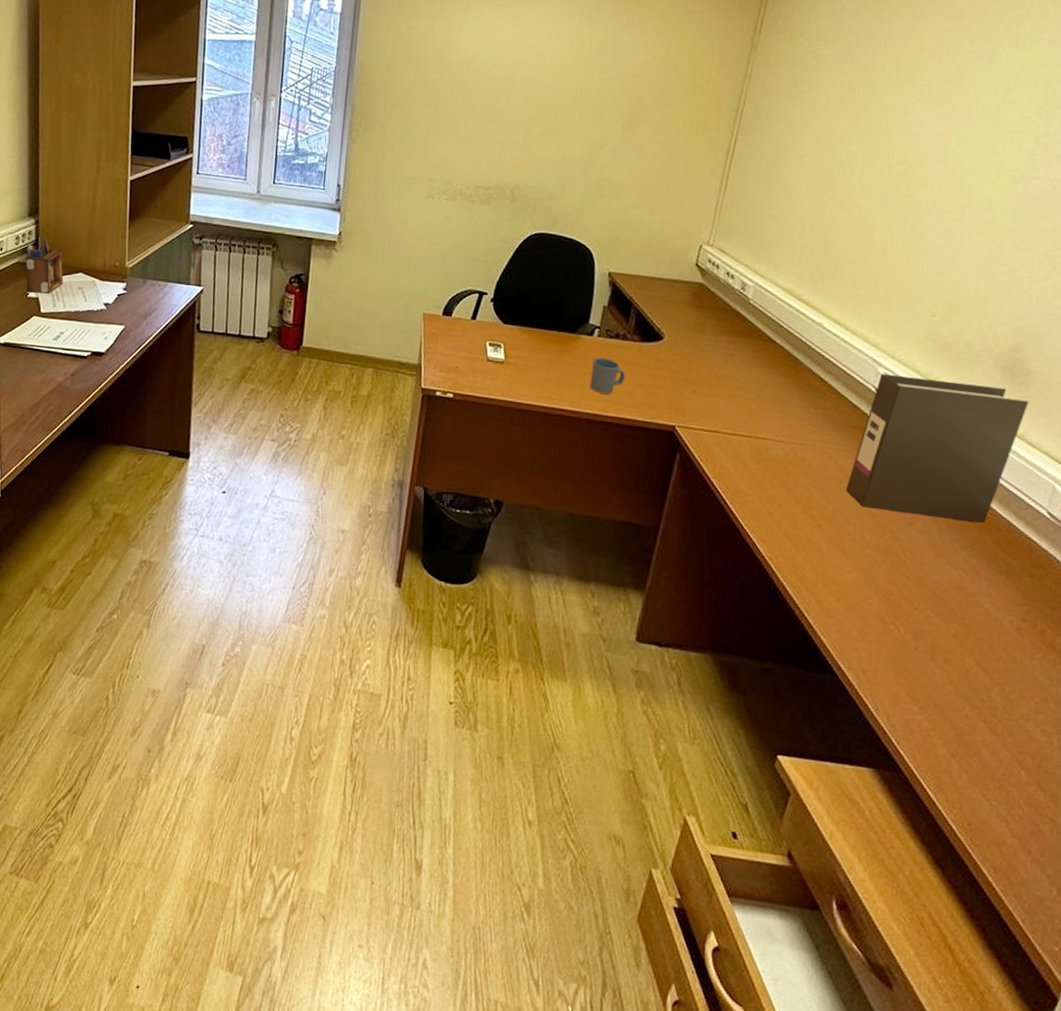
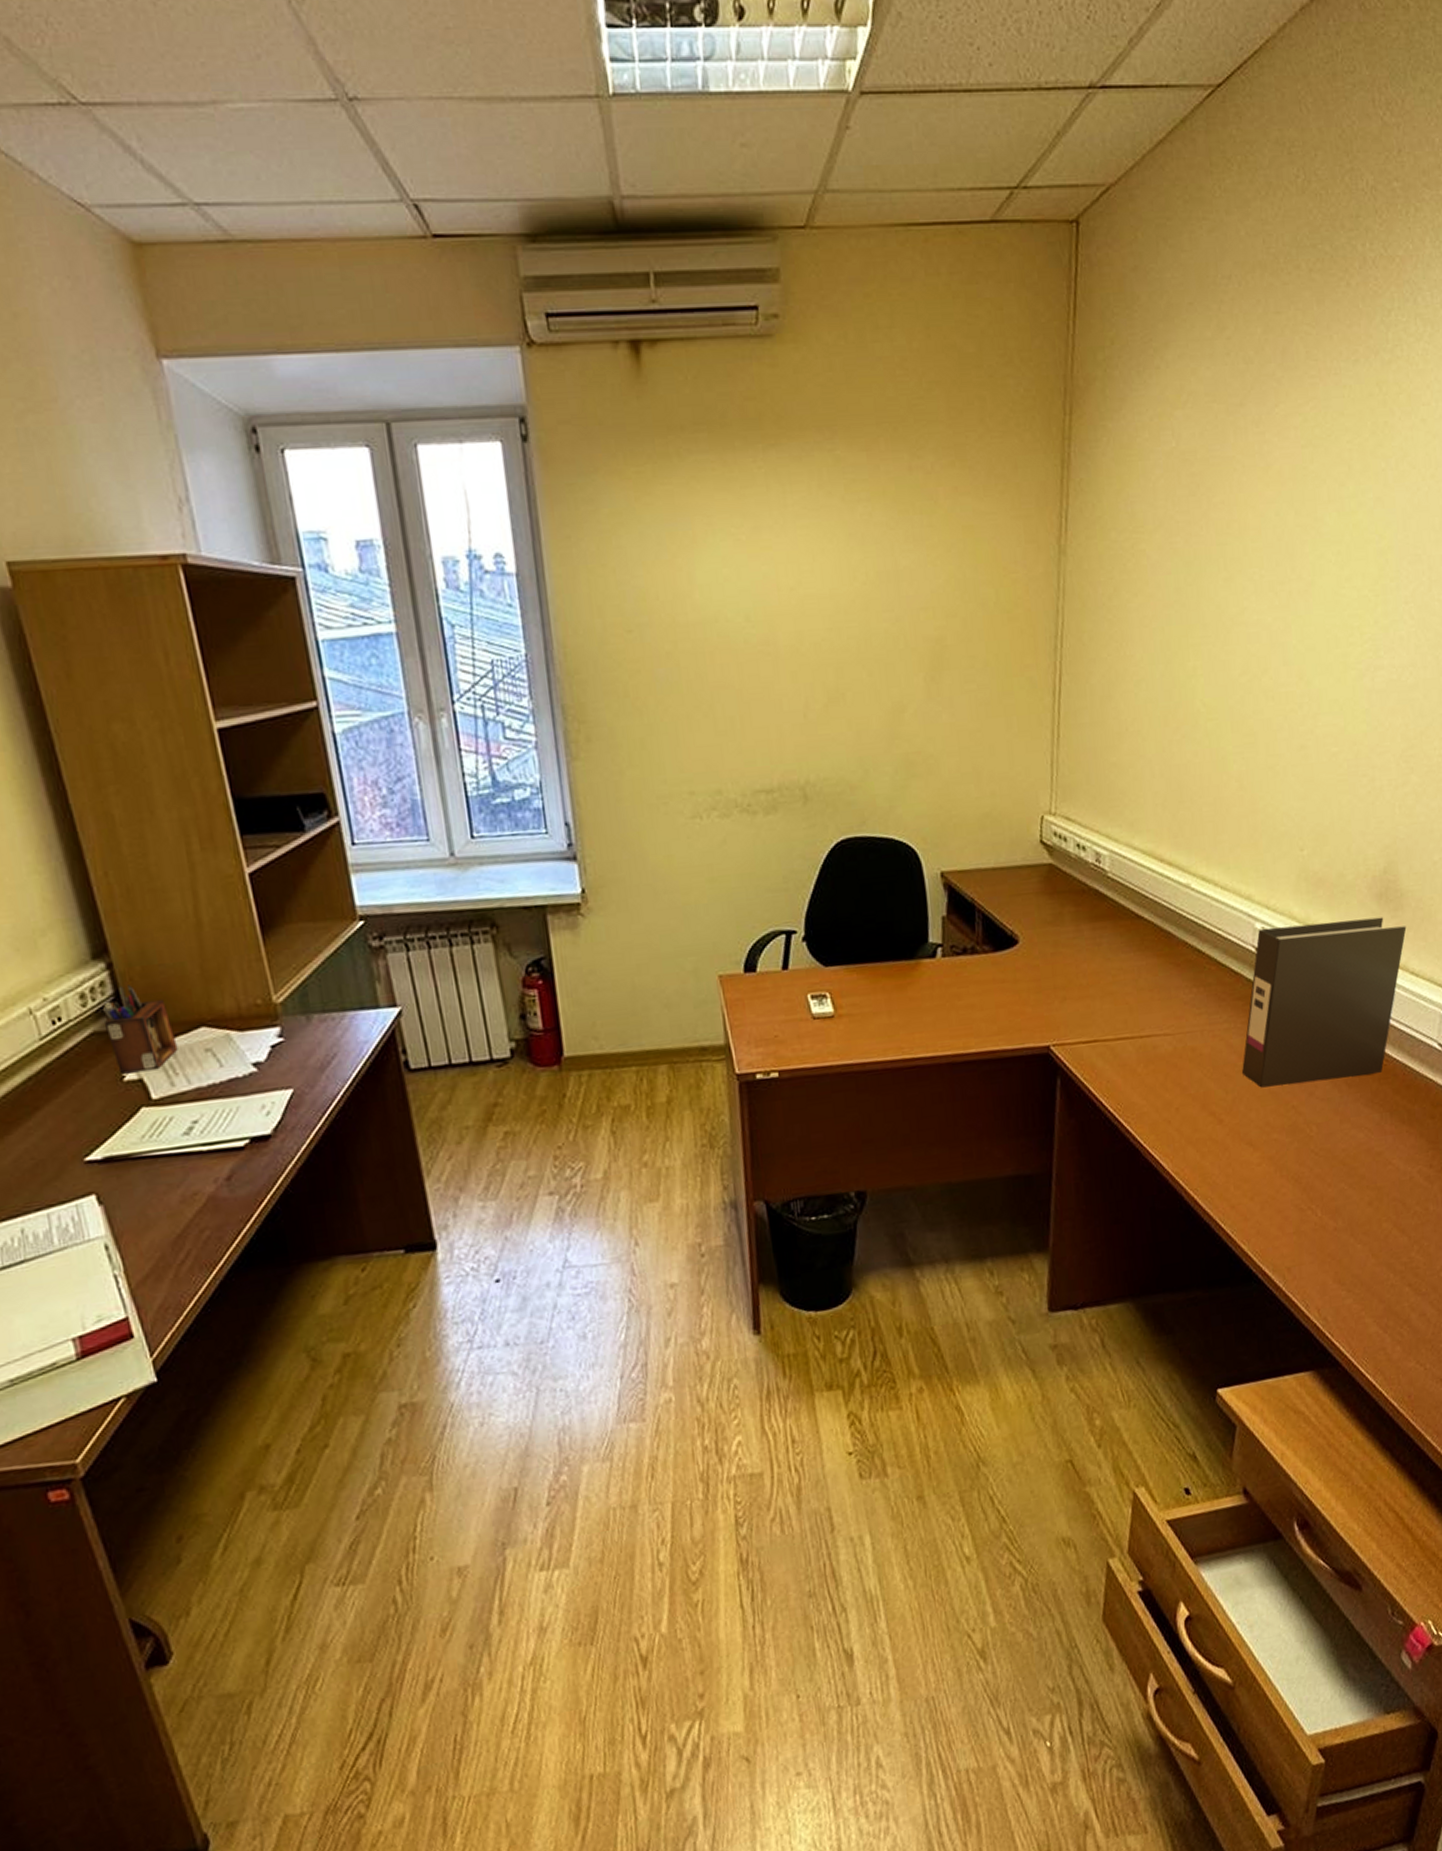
mug: present [590,357,625,395] -> none [941,981,983,1028]

